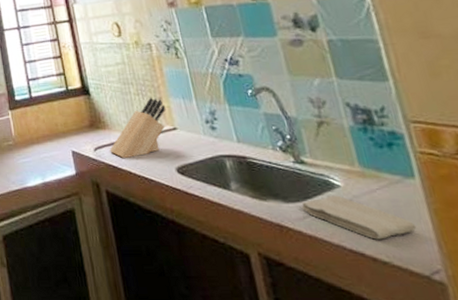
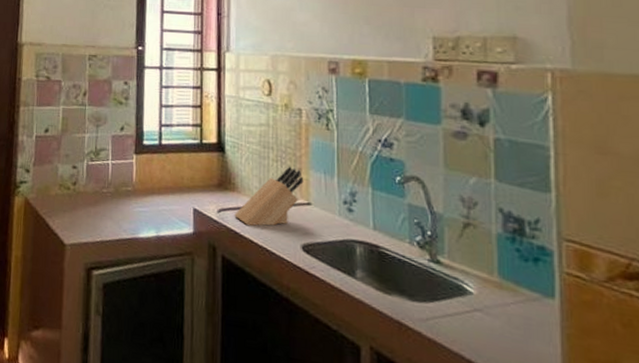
washcloth: present [301,195,417,240] -> none [426,301,544,356]

